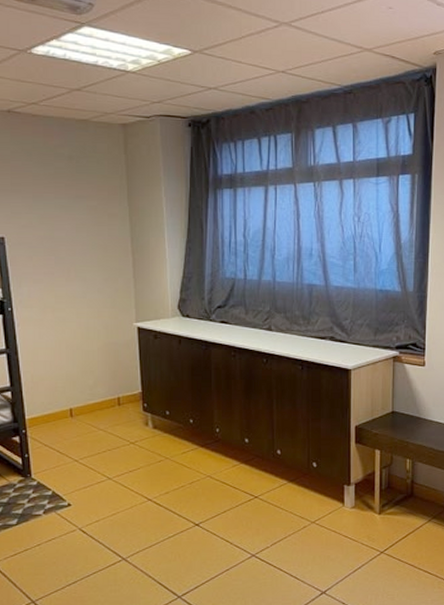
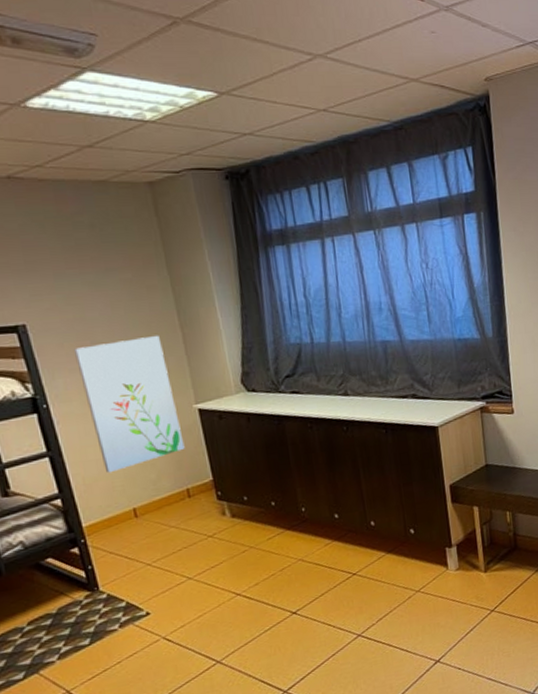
wall art: none [41,257,121,375] -> present [74,335,185,473]

